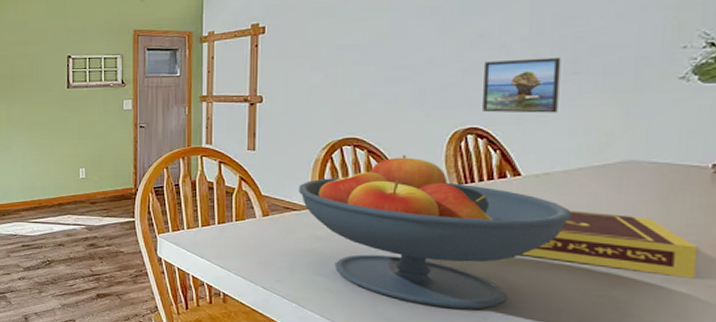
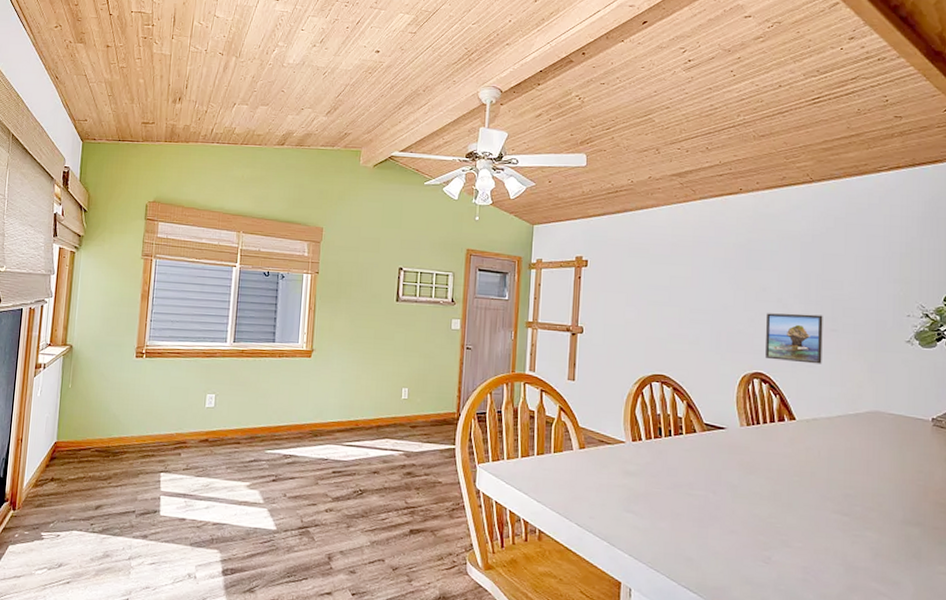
fruit bowl: present [298,154,572,309] -> none [612,394,835,549]
book: present [521,210,698,278] -> none [797,454,926,520]

